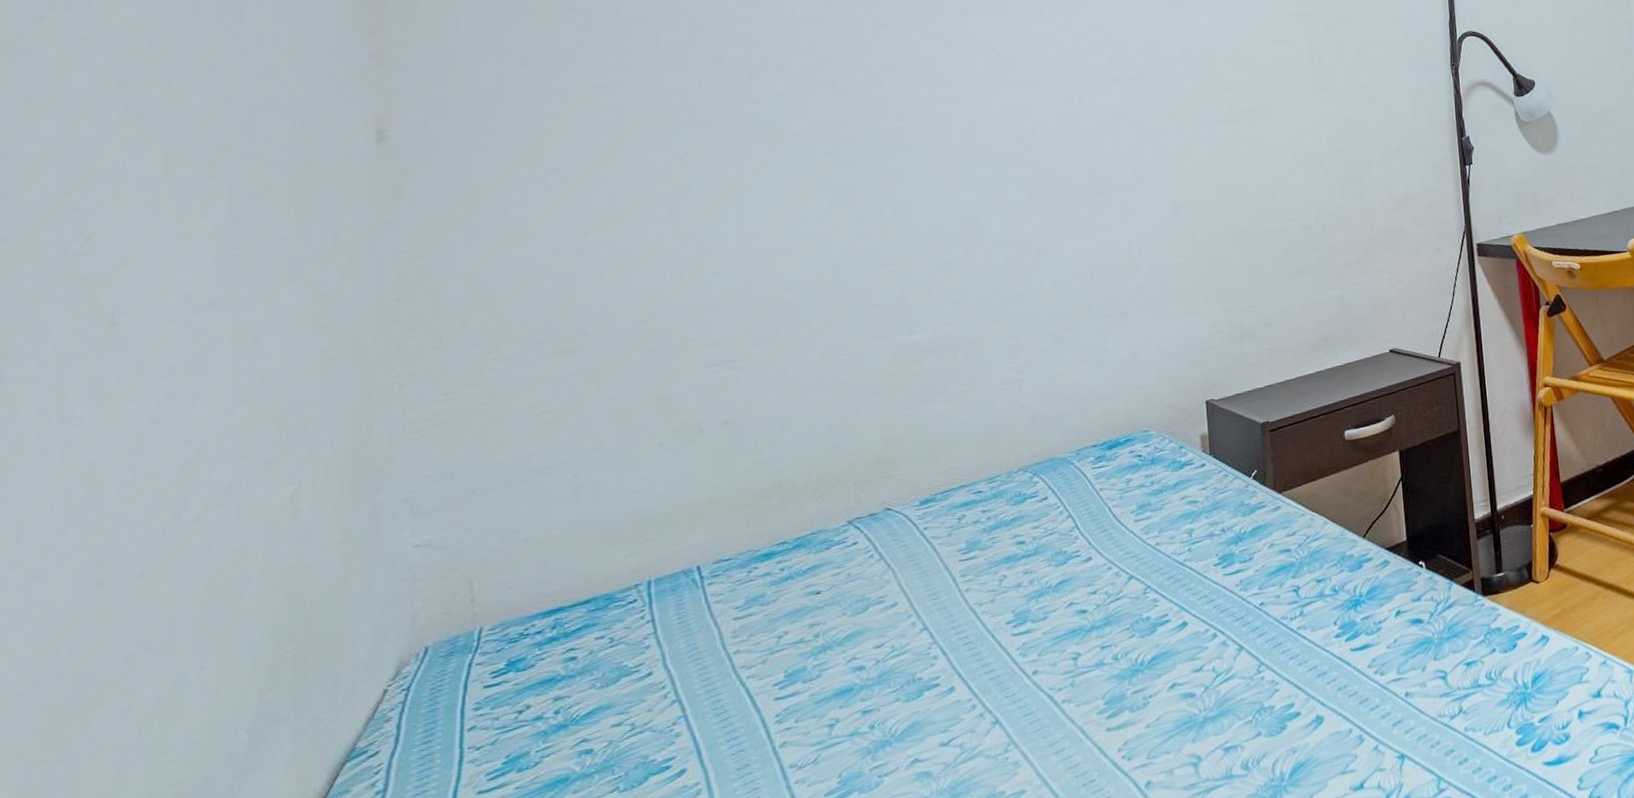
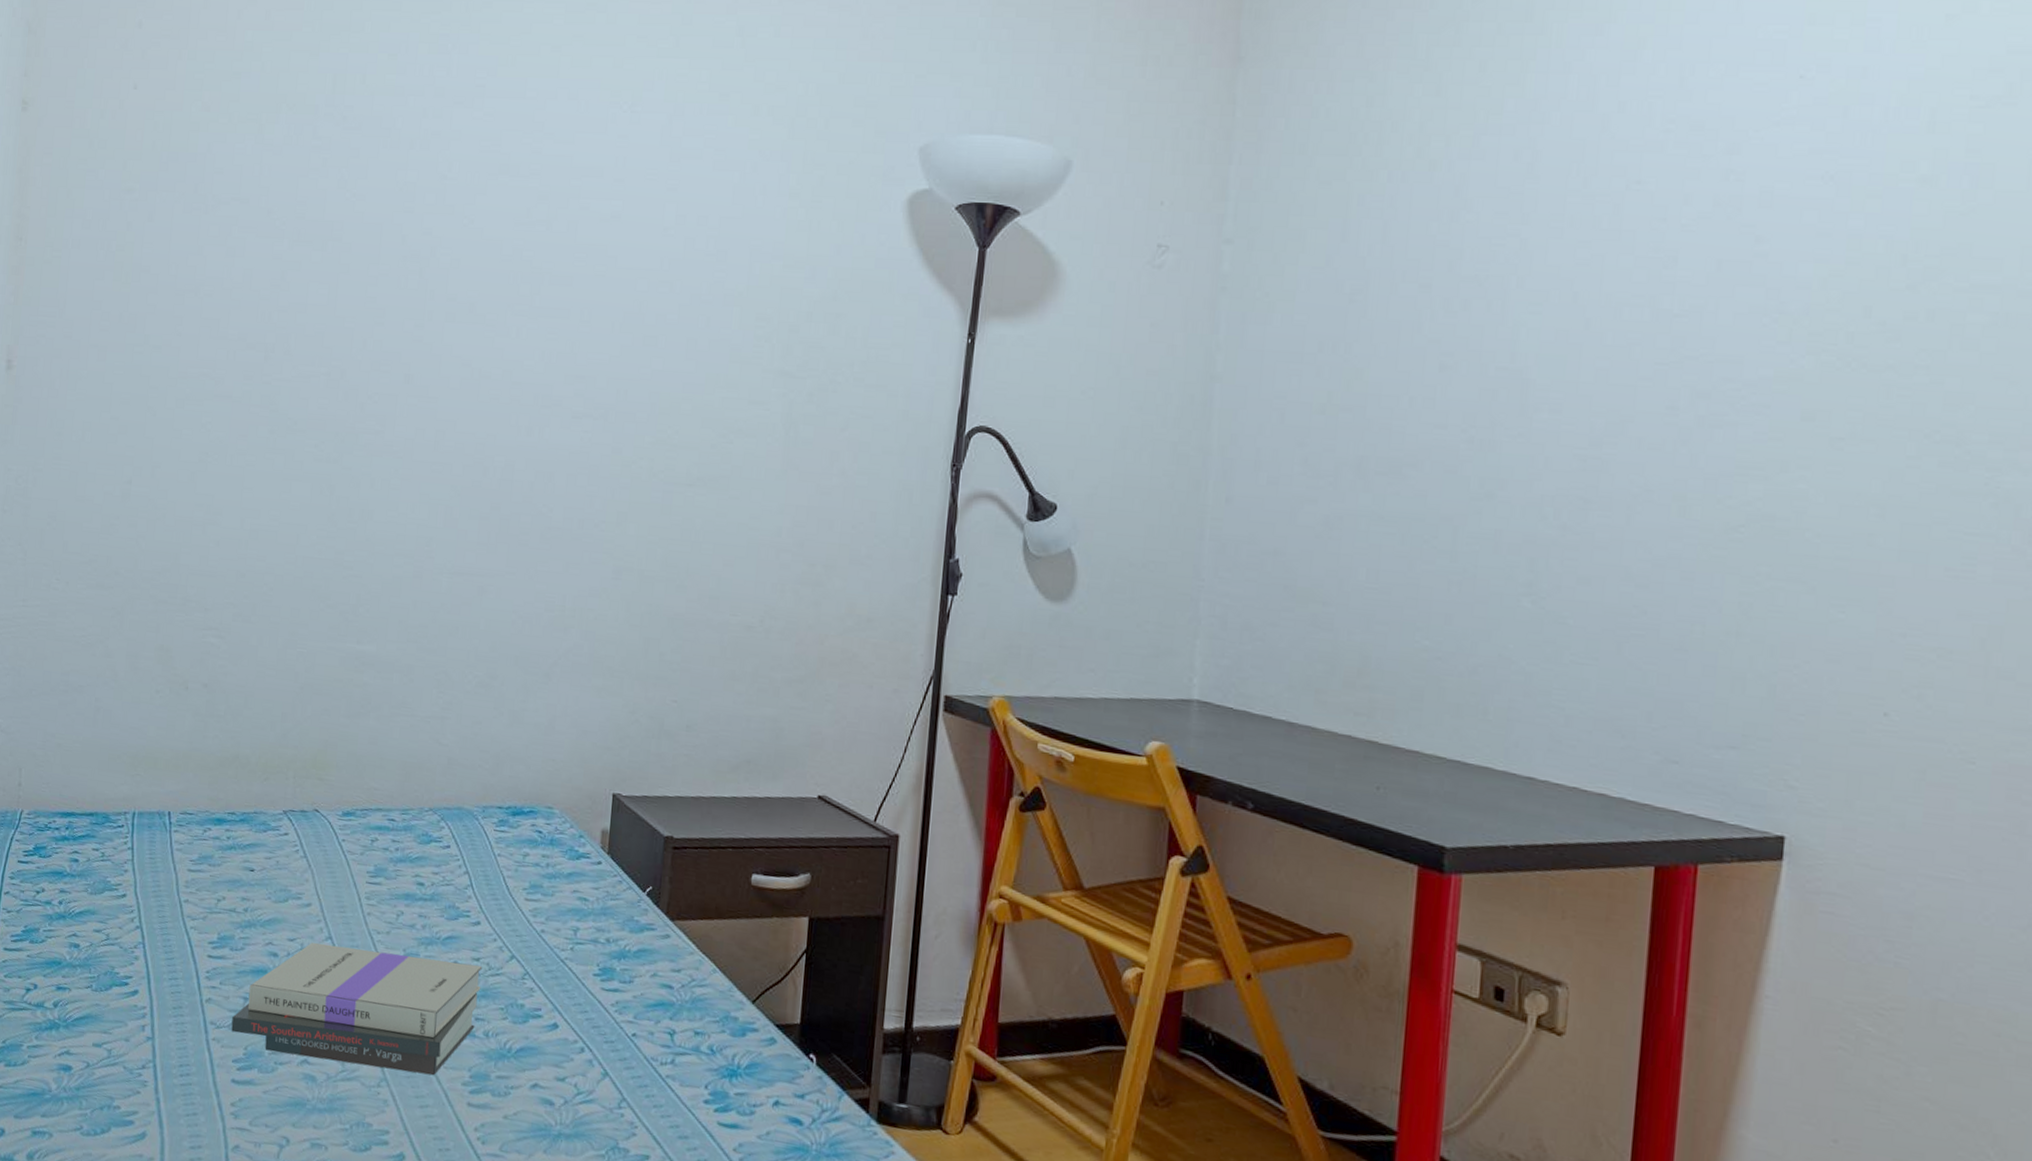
books: none [817,597,1103,768] -> present [231,942,482,1076]

